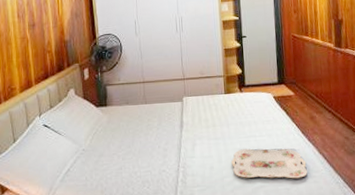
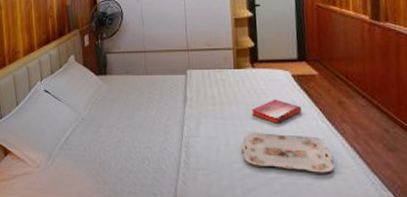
hardback book: none [240,118,281,140] -> present [252,98,302,123]

